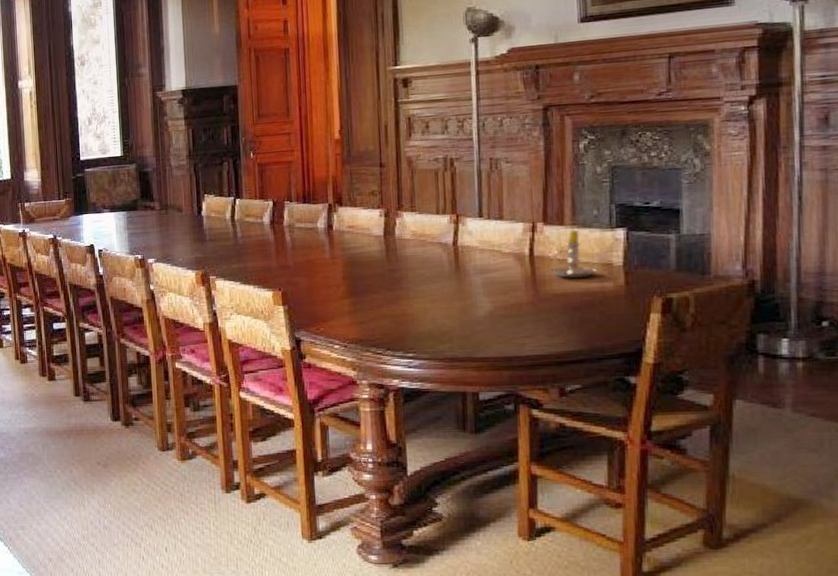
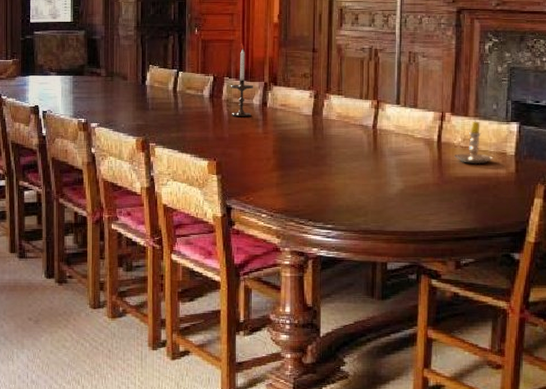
candlestick: none [291,163,317,242] -> present [230,43,253,116]

